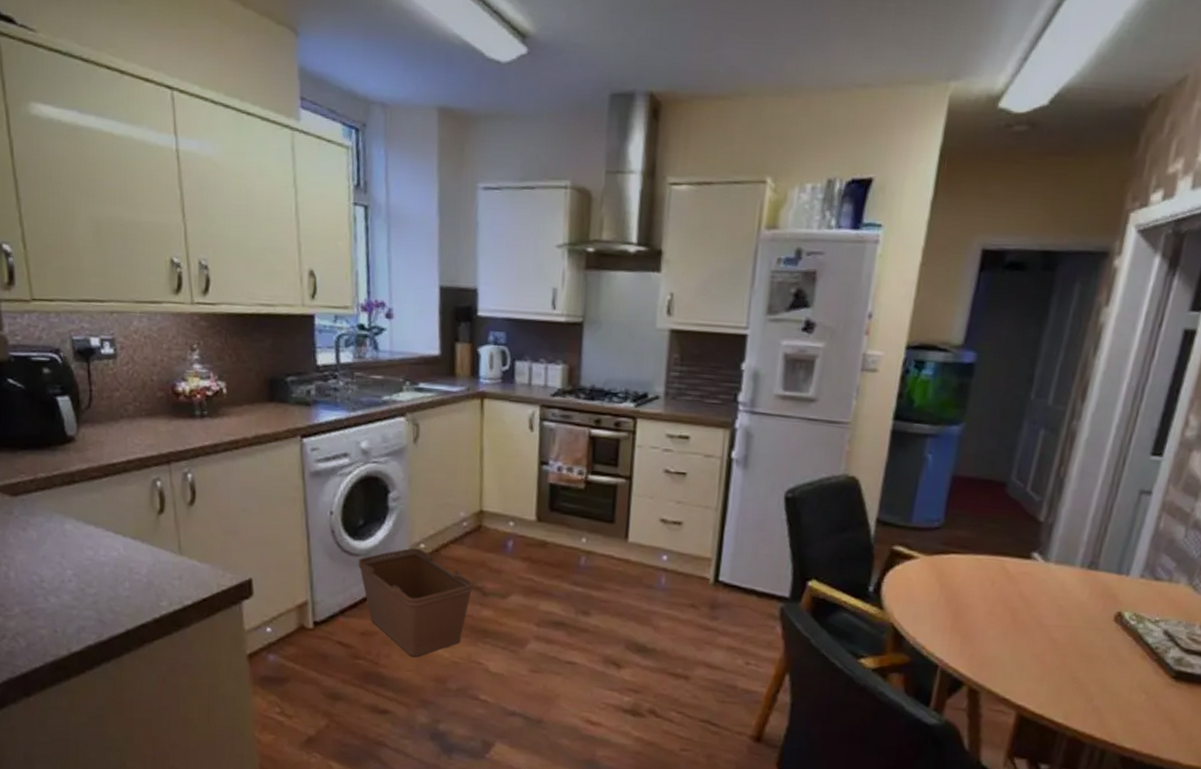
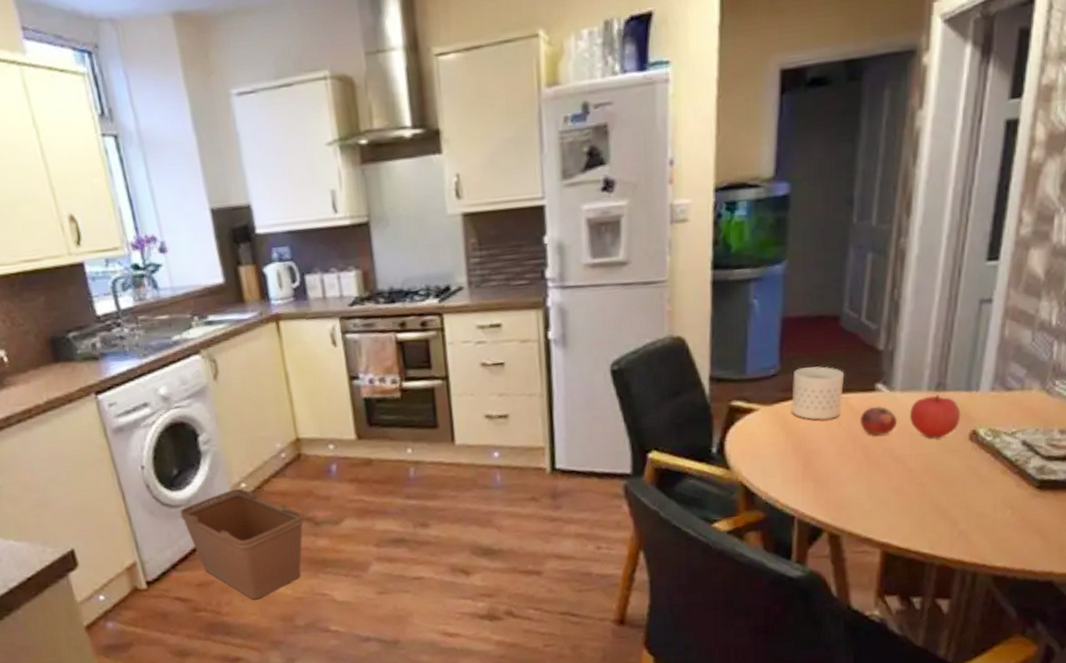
mug: none [949,525,1004,579] -> present [791,366,845,421]
fruit: none [1012,573,1049,602] -> present [859,406,898,436]
fruit: none [1060,572,1110,614] -> present [910,395,961,439]

